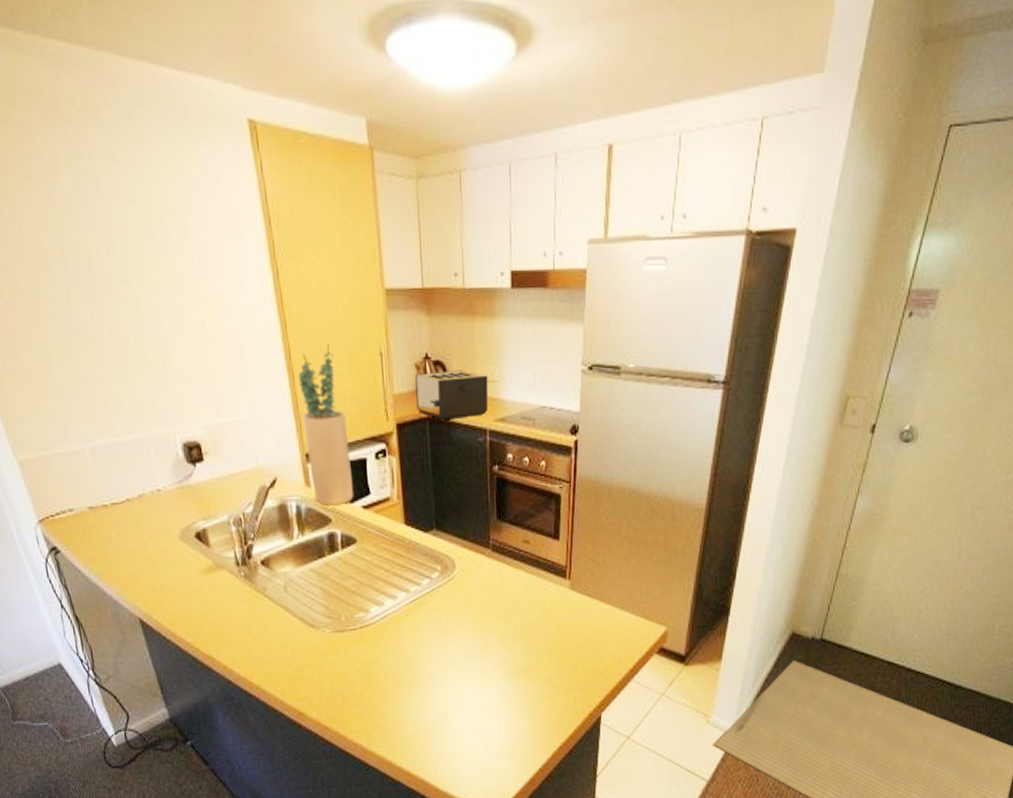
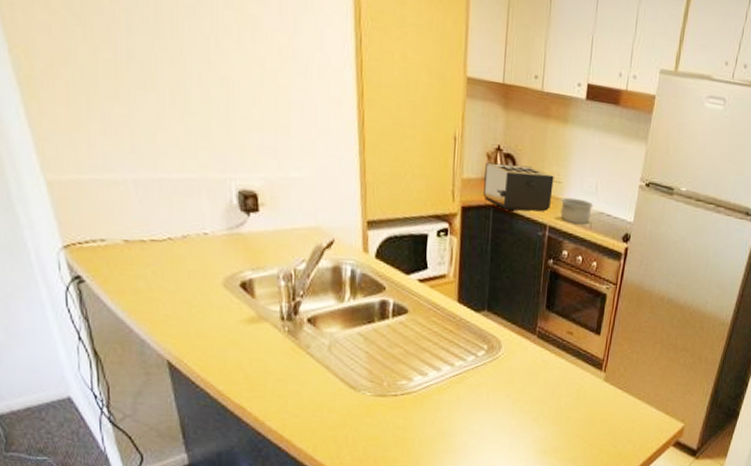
vase: present [298,344,354,506] -> none [368,119,413,276]
cooking pot: none [498,395,534,424] -> present [560,197,594,225]

